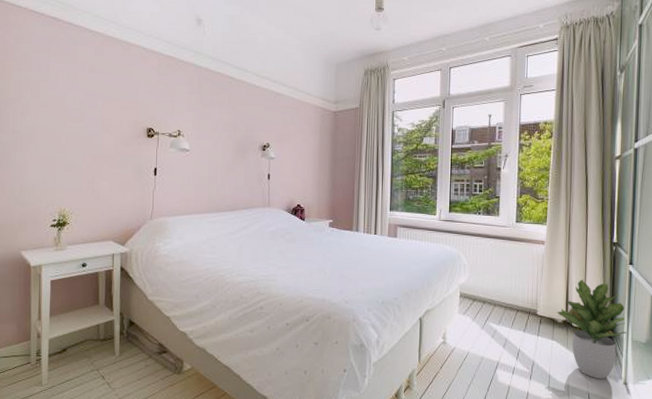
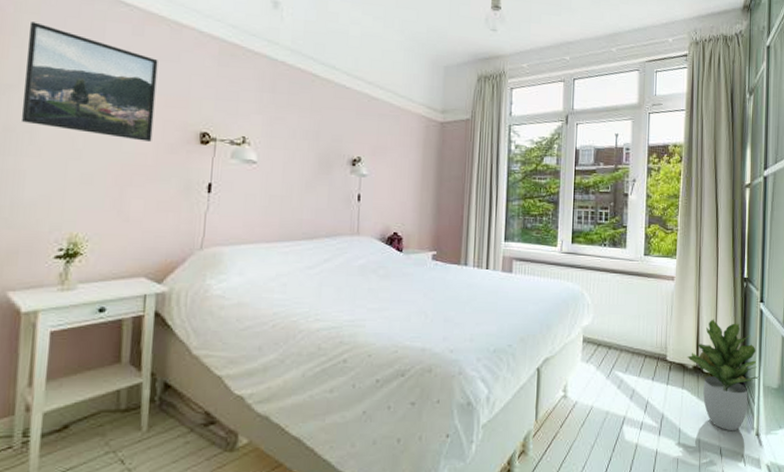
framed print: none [23,50,114,137] -> present [20,22,158,142]

